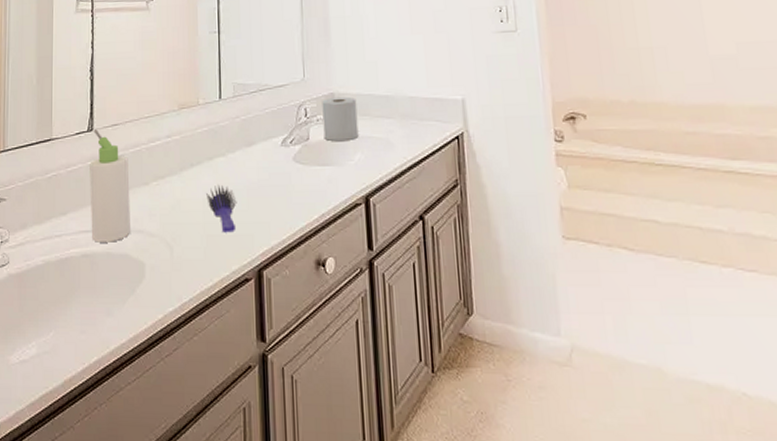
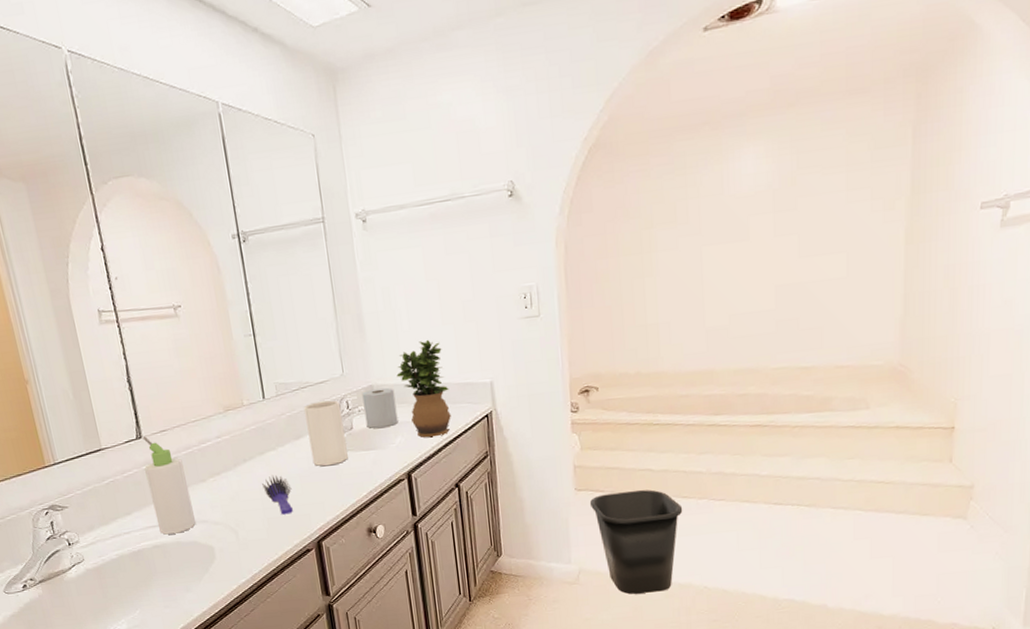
cup: none [260,106,301,180] -> present [304,400,348,467]
potted plant: none [360,48,417,157] -> present [396,339,451,438]
waste bin: none [581,245,703,392] -> present [589,489,683,594]

